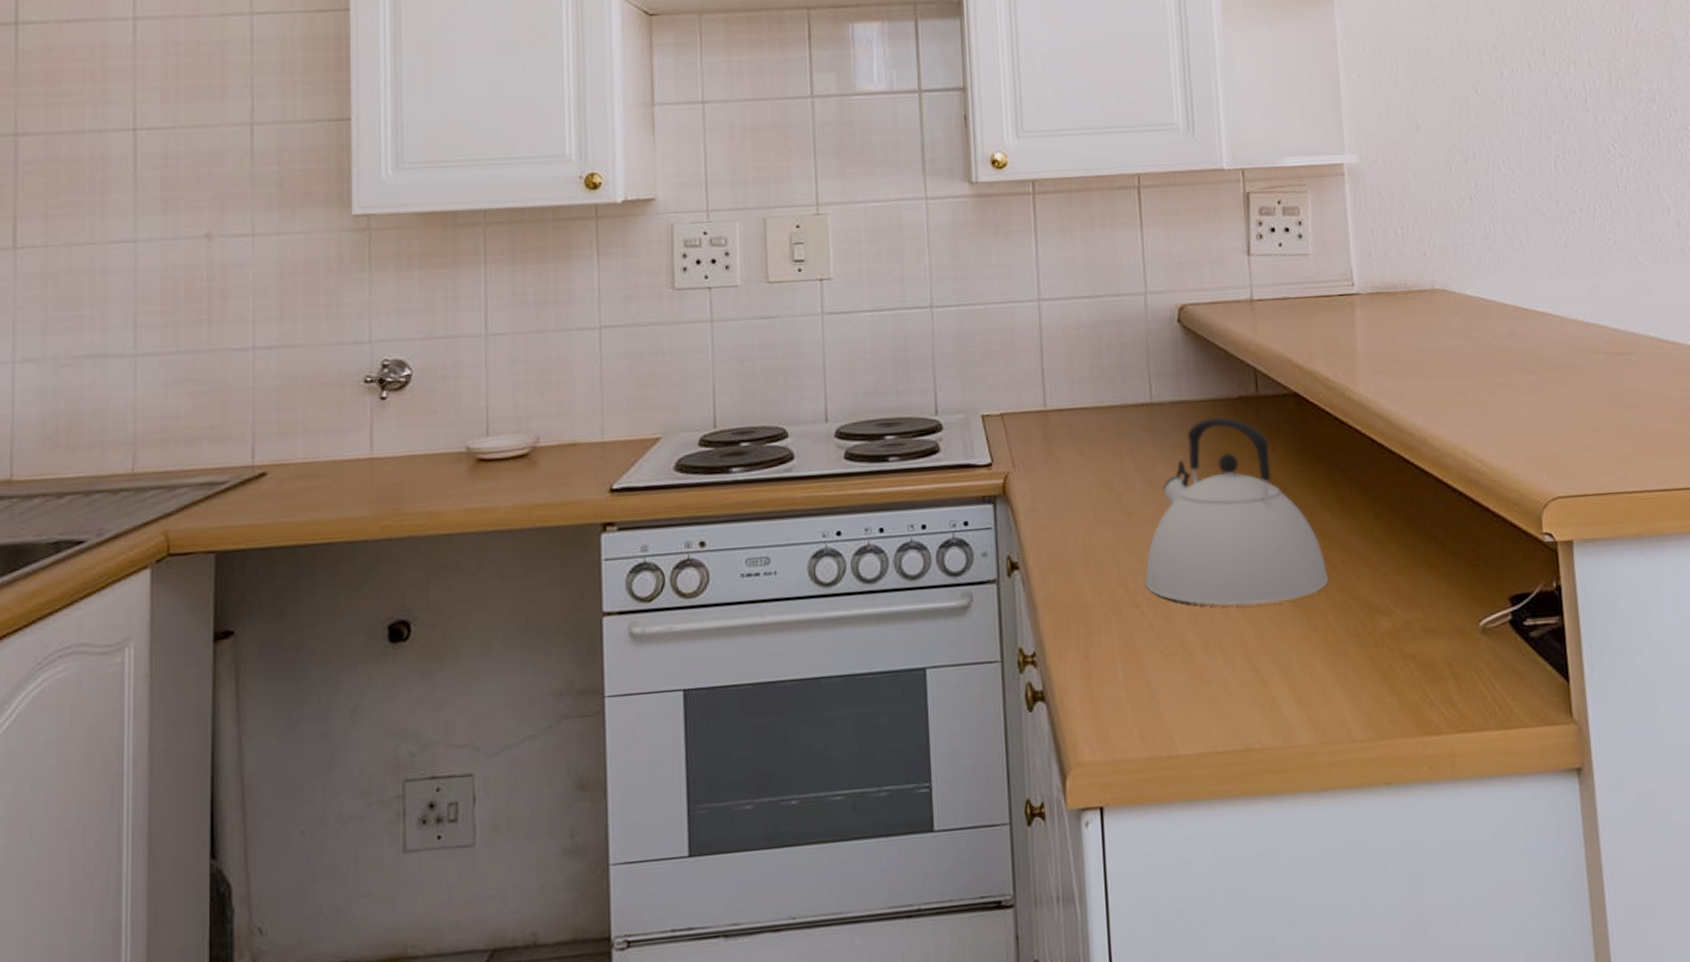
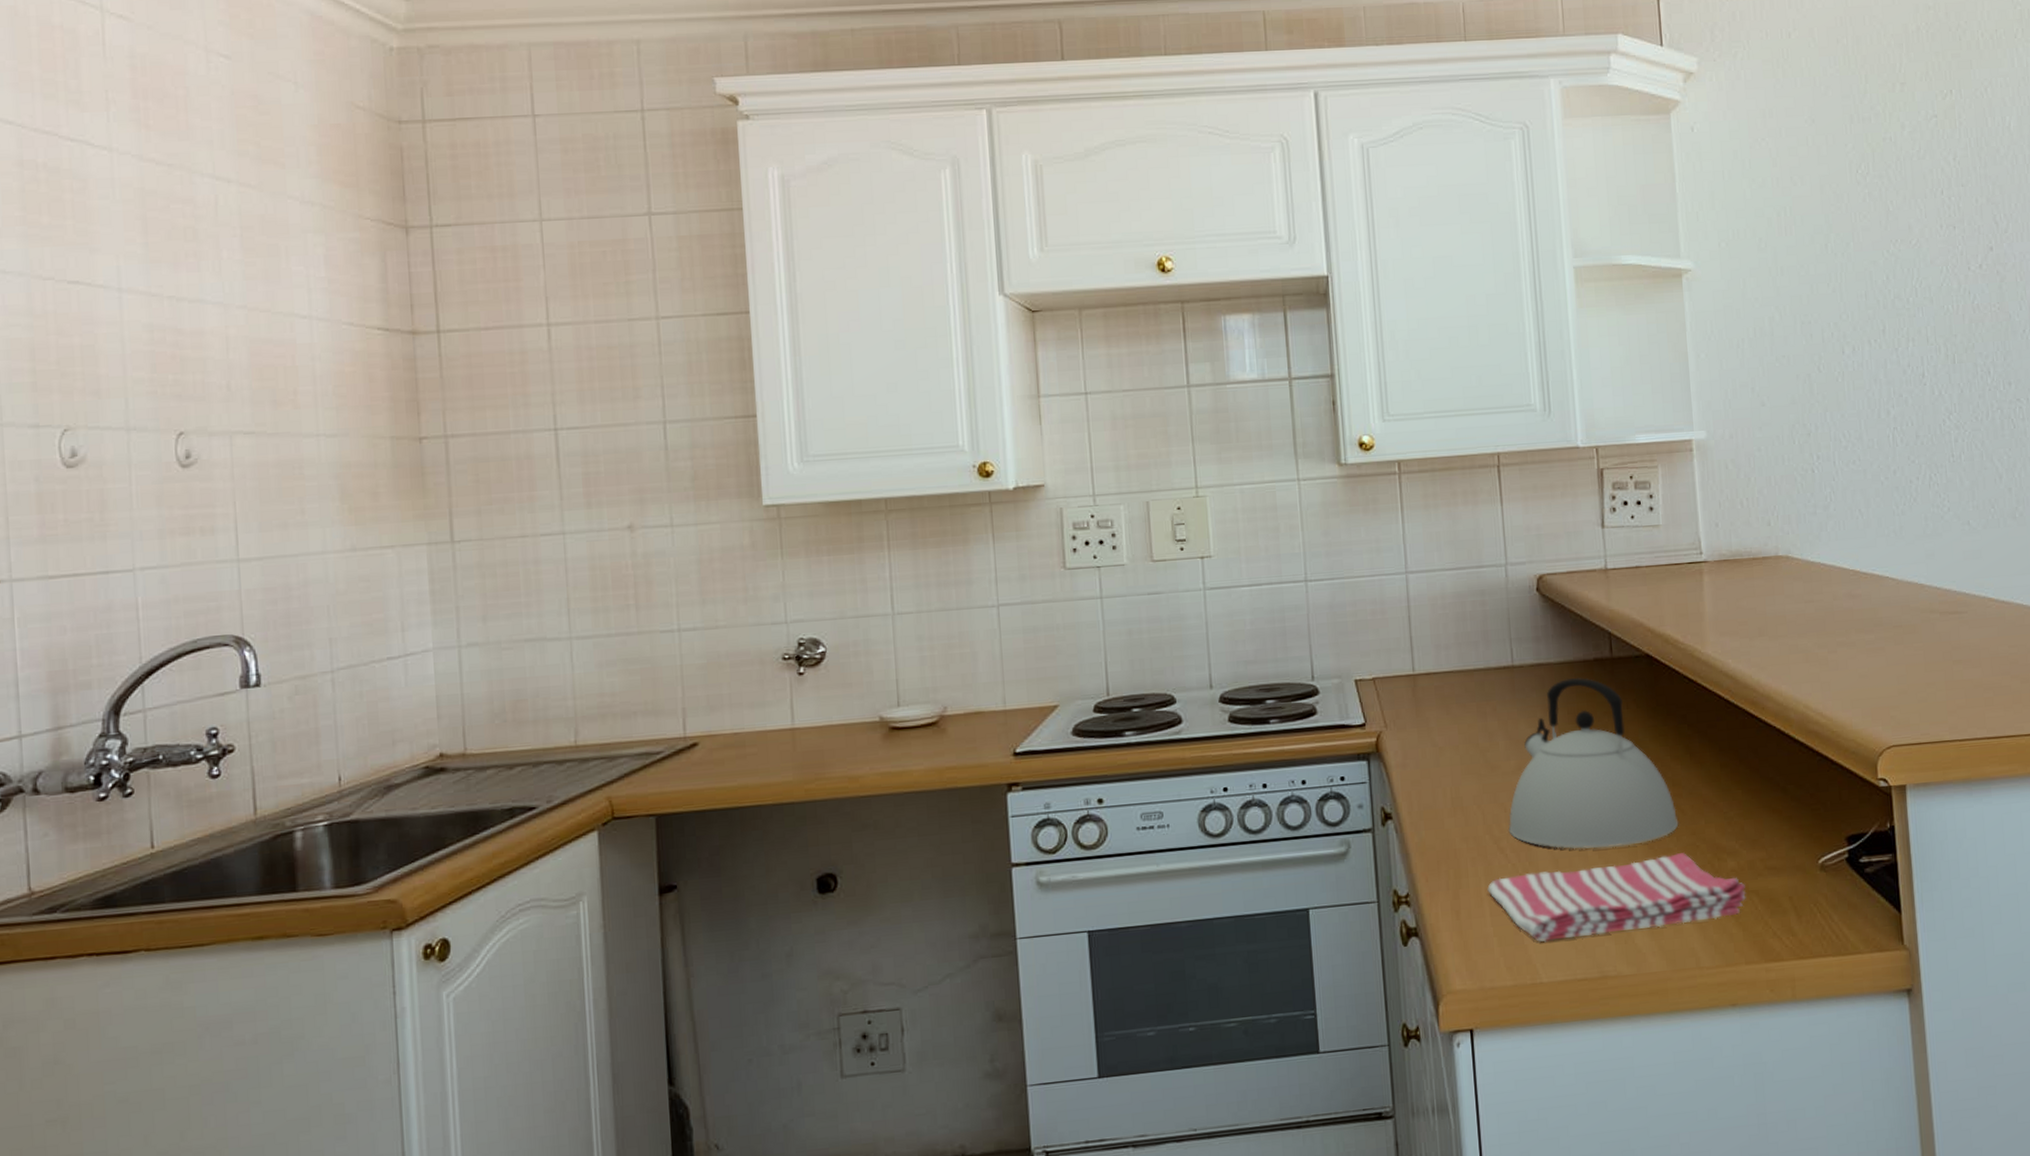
dish towel: none [1121,612,1402,710] -> present [1487,853,1746,942]

